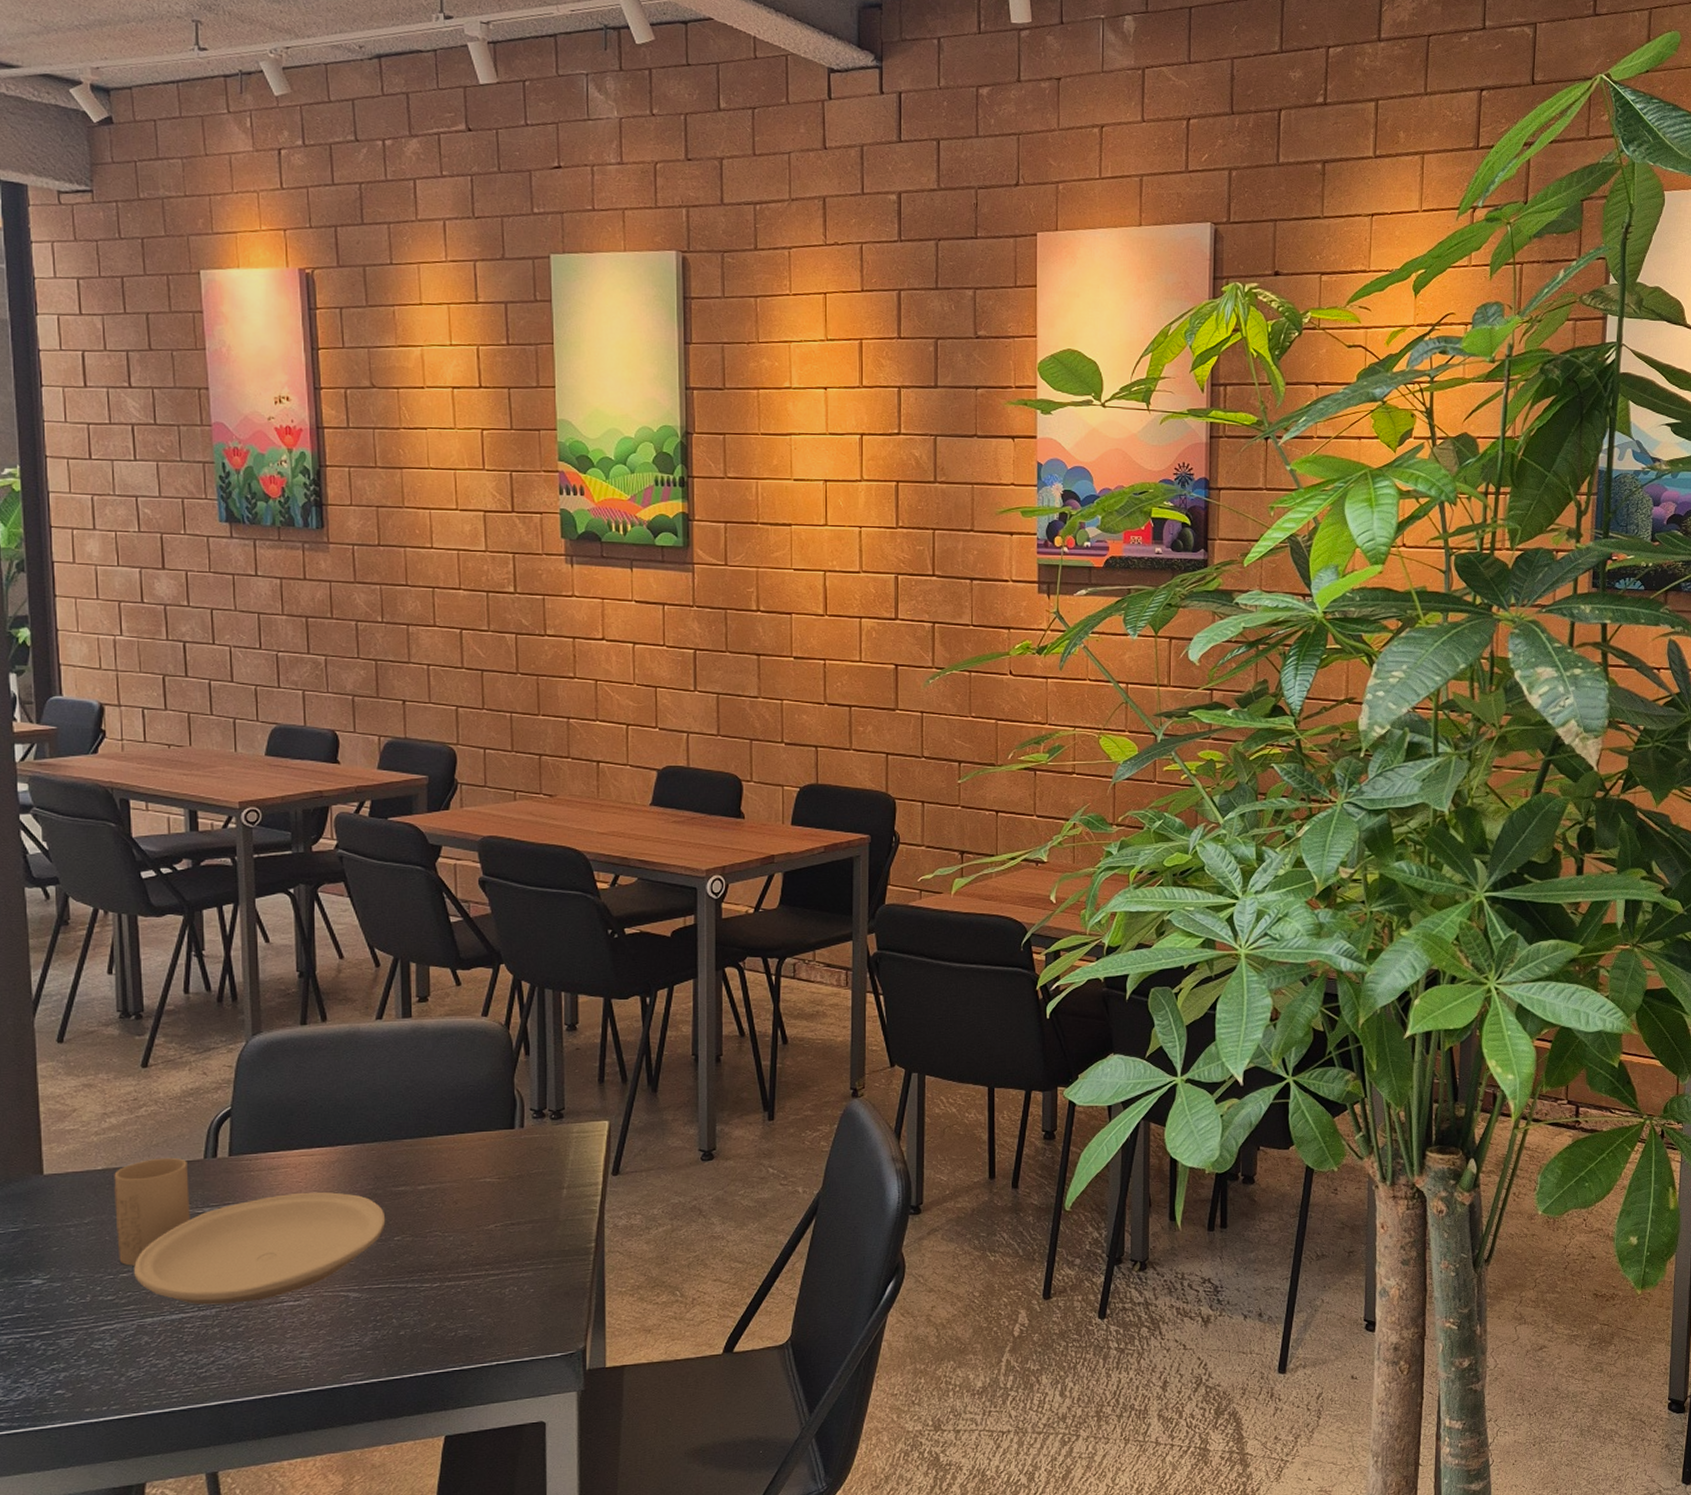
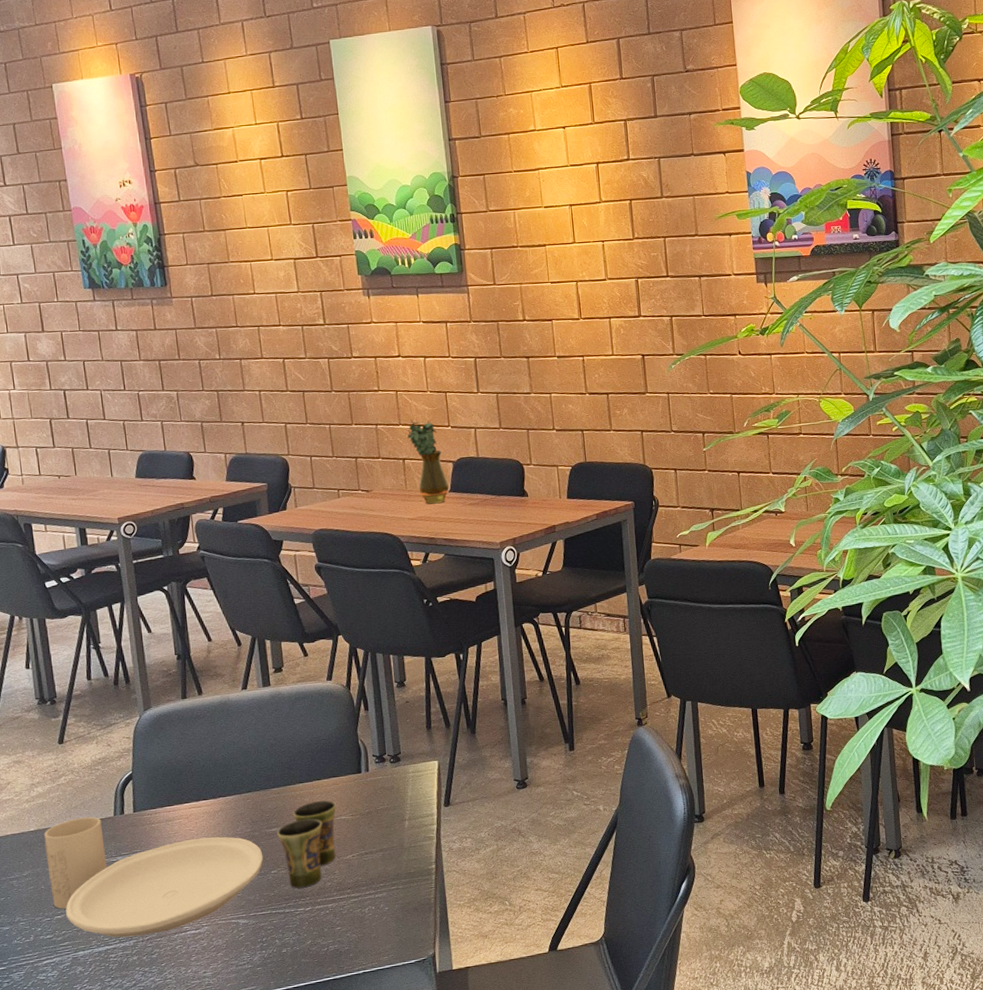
cup: none [405,1158,480,1259] -> present [277,800,336,888]
vase: none [605,716,649,818] -> present [407,420,449,504]

